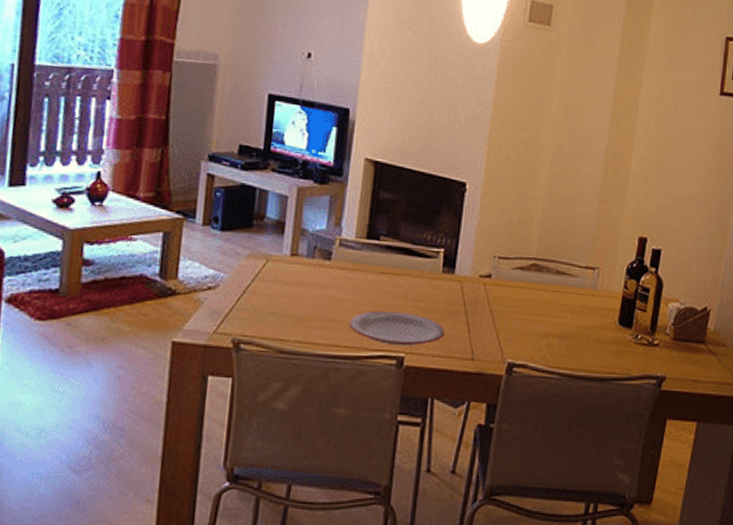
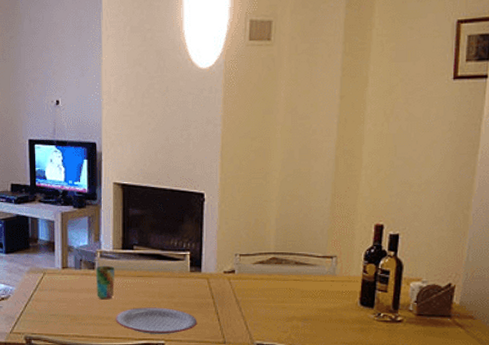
cup: none [329,256,356,299] -> present [95,265,115,300]

